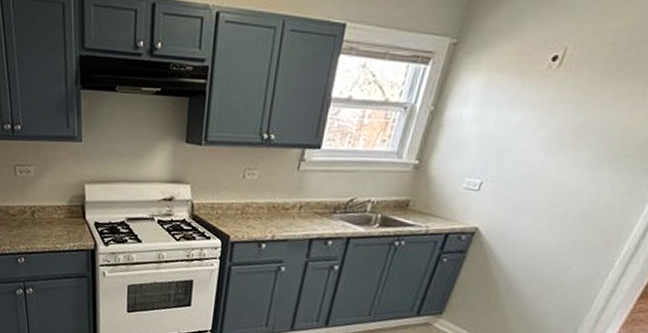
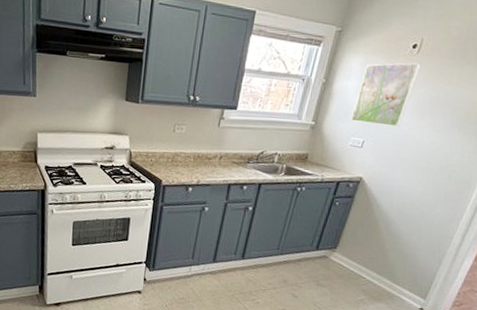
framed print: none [465,80,563,163] -> present [350,63,422,127]

